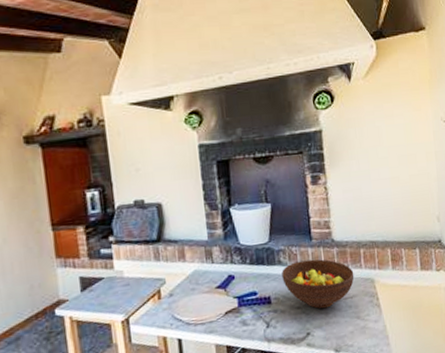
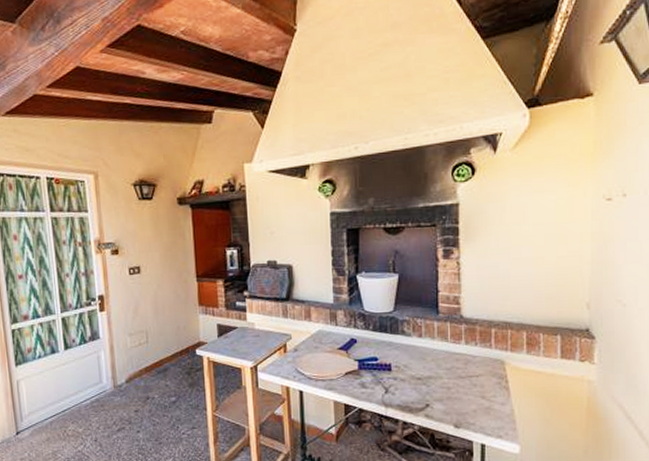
fruit bowl: present [282,259,355,309] -> none [404,333,482,383]

